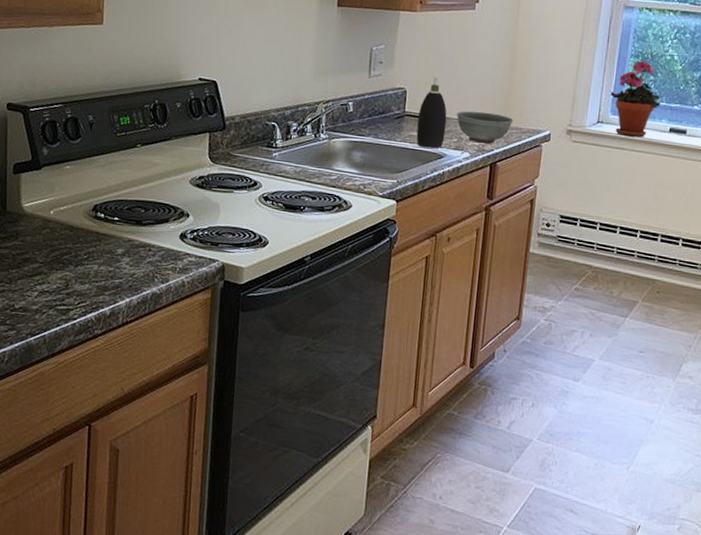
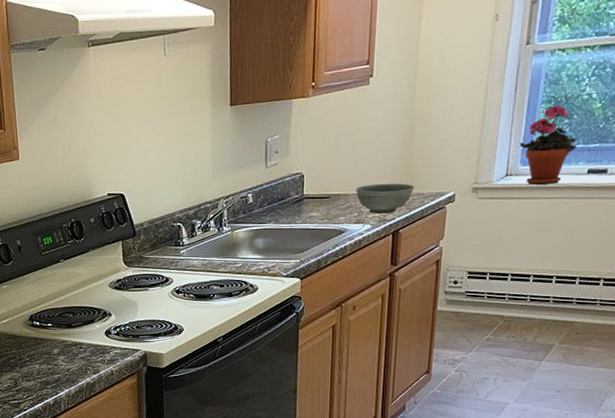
soap dispenser: present [416,76,447,149] -> none [316,156,346,226]

